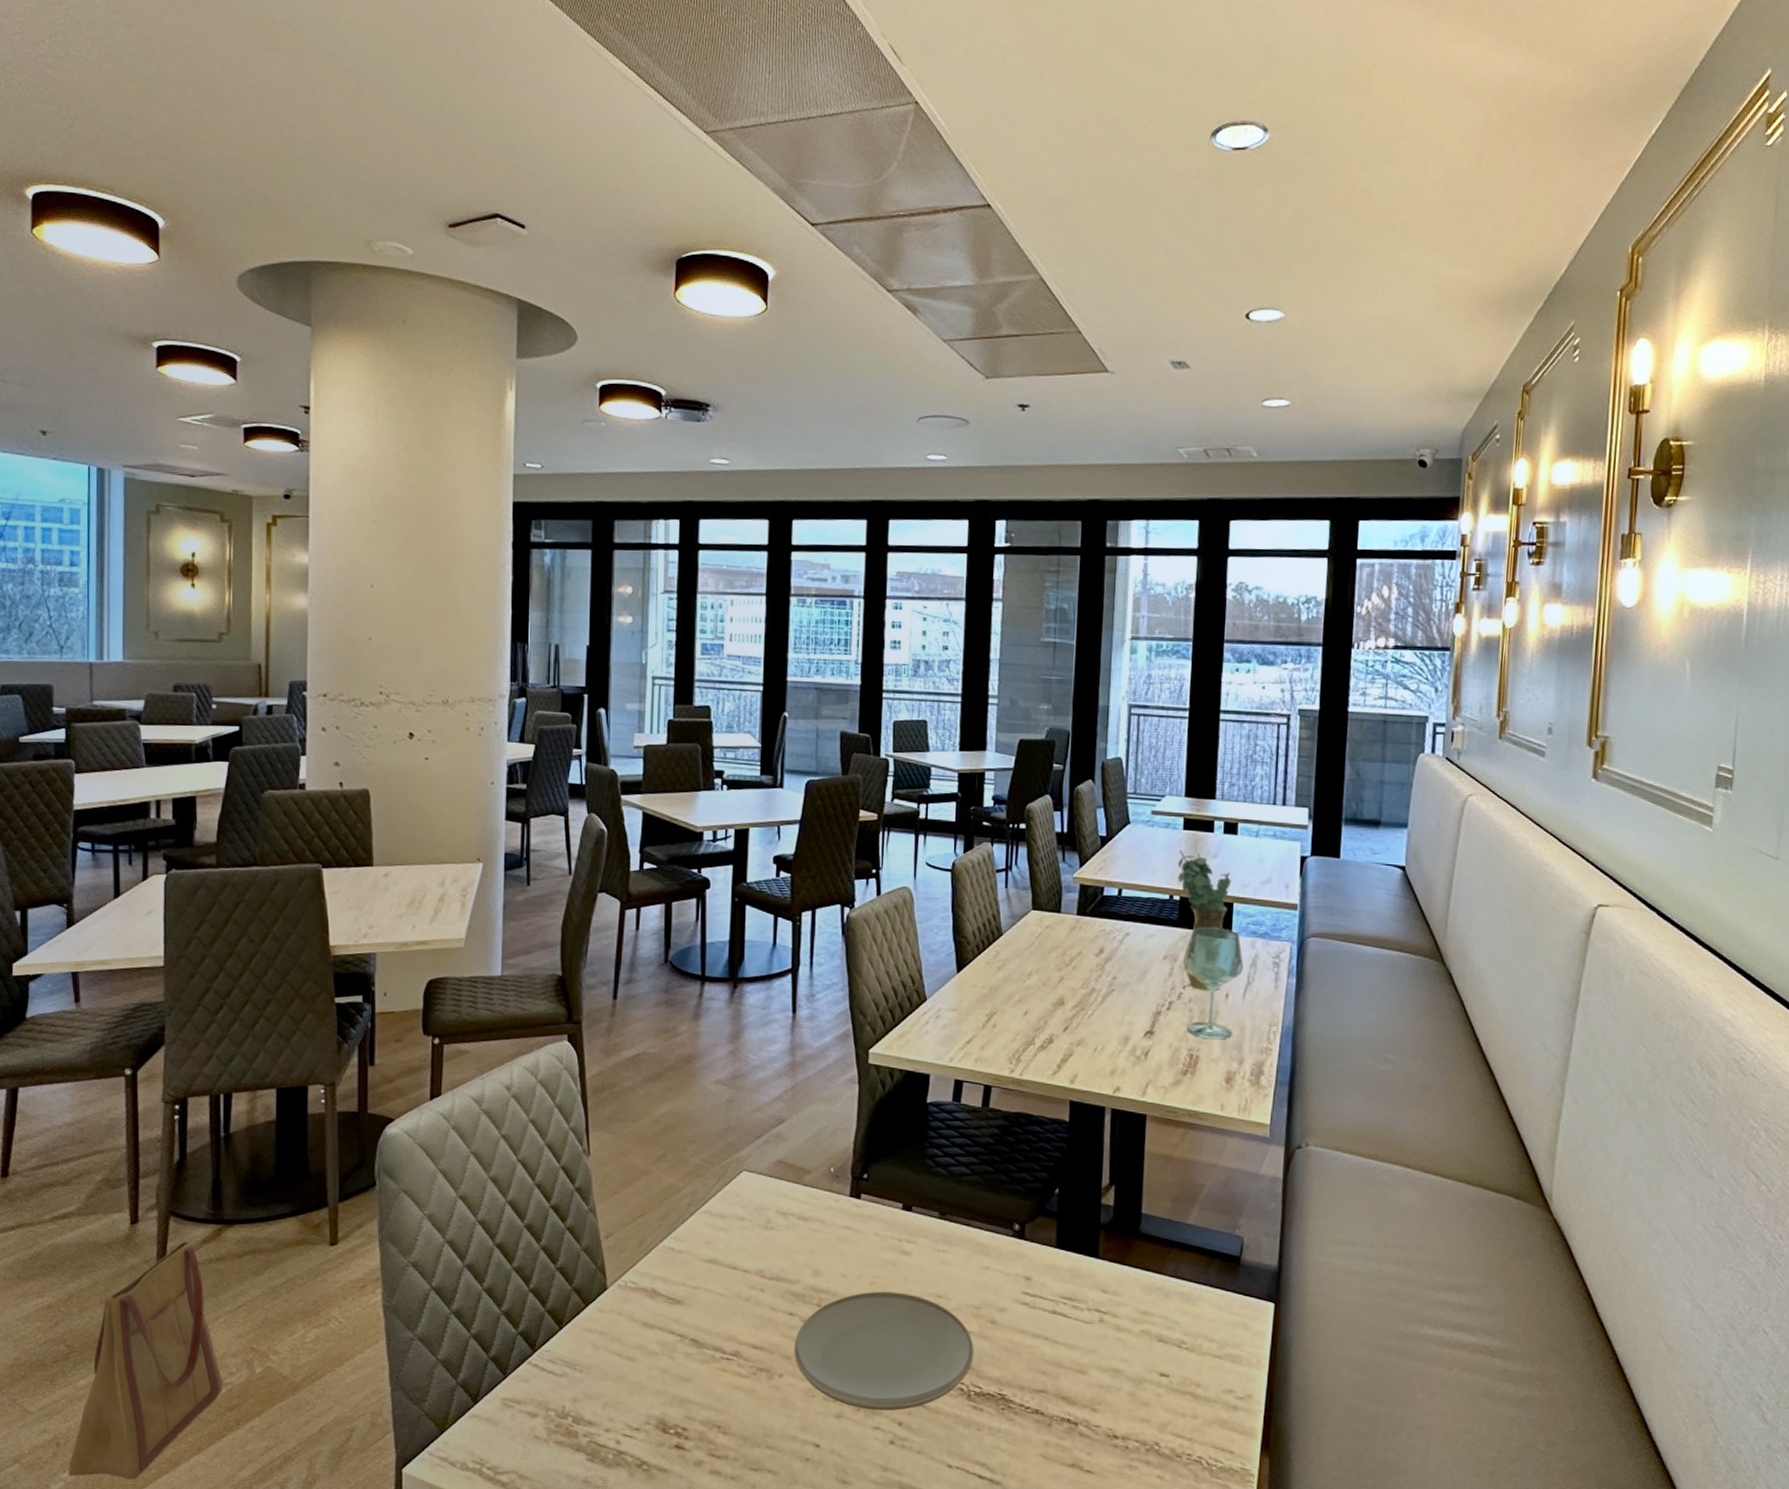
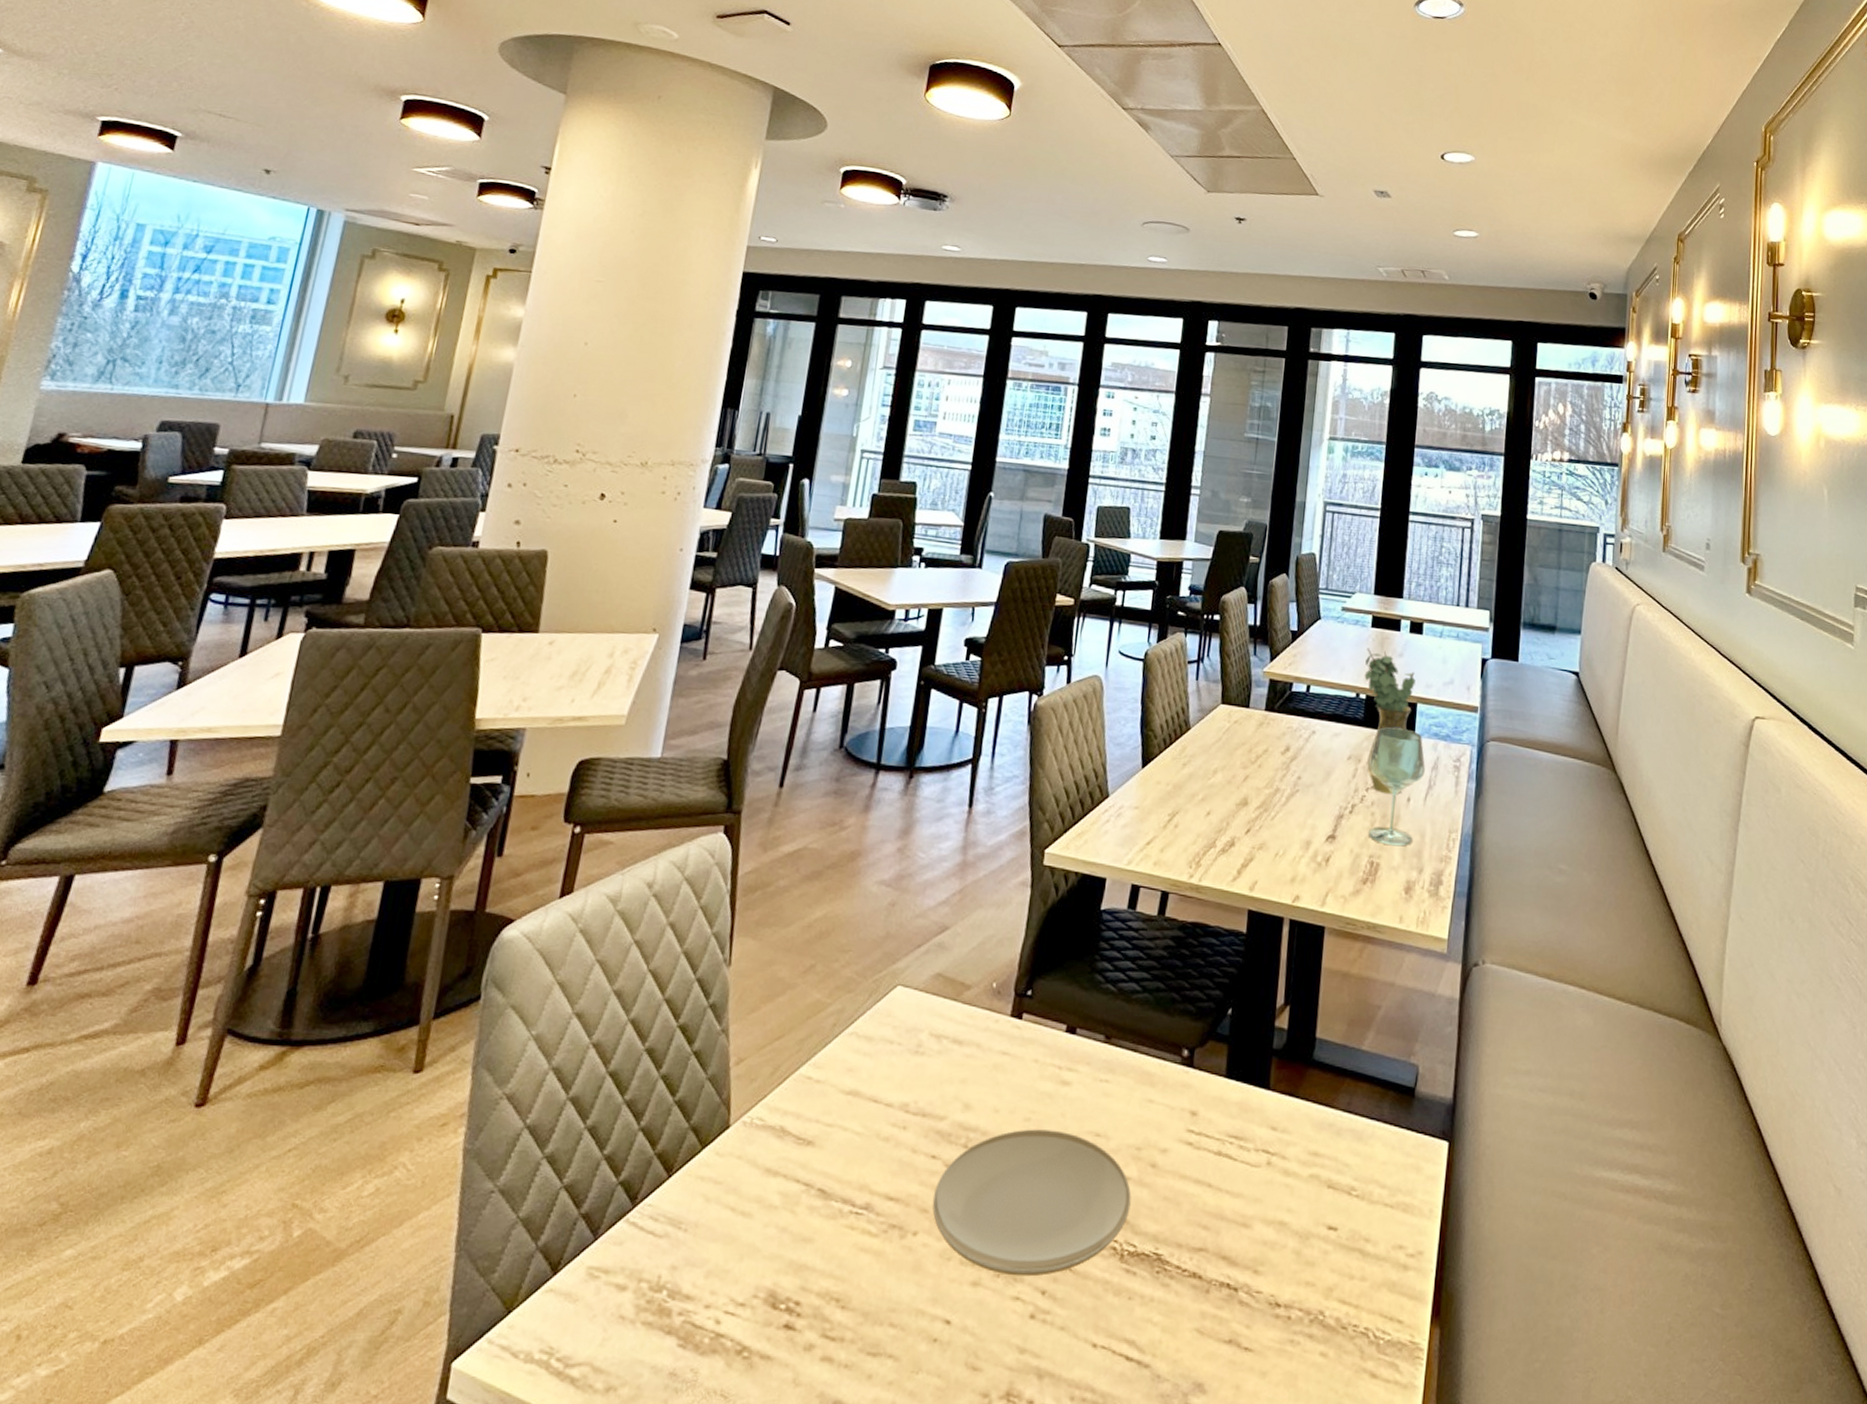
shopping bag: present [68,1241,223,1480] -> none [23,1067,251,1385]

